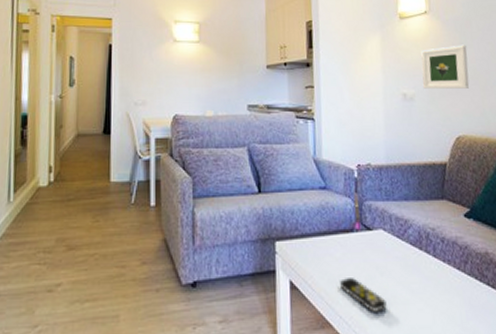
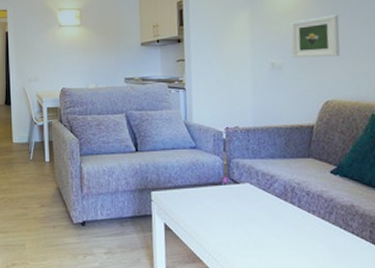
remote control: present [340,278,387,312] -> none [209,223,253,251]

